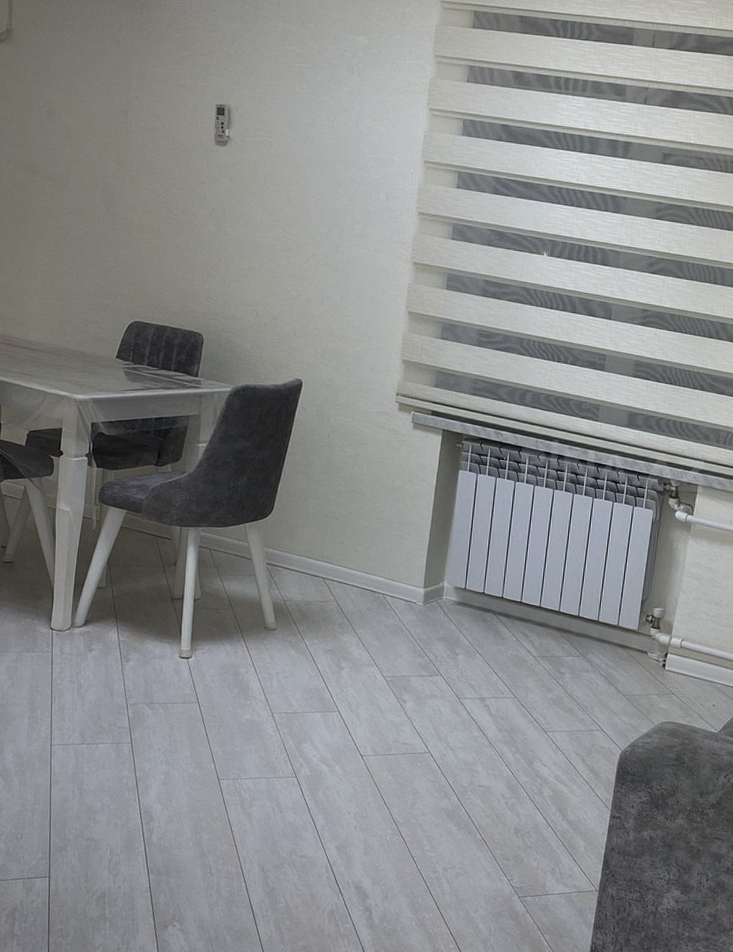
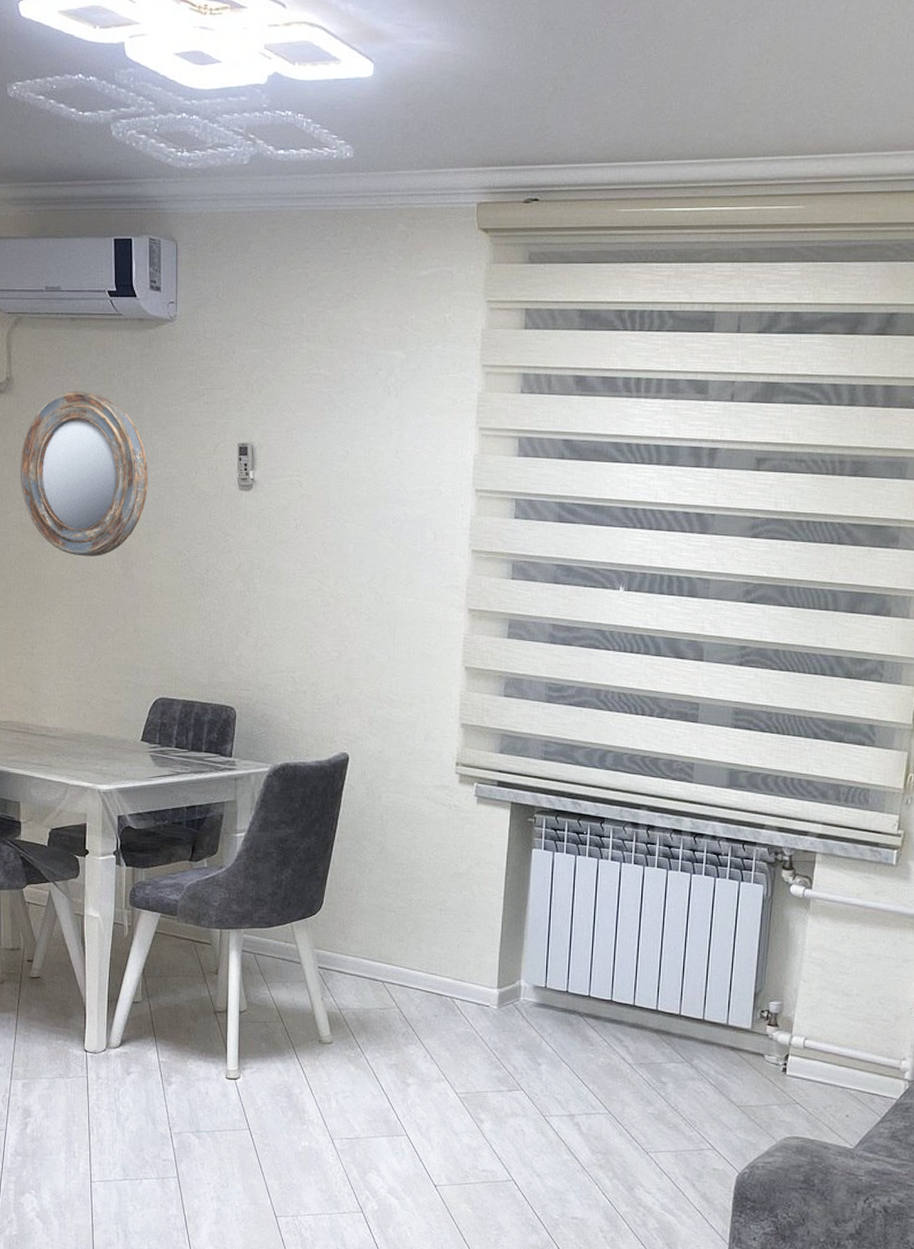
home mirror: none [15,46,134,193] -> present [20,391,148,556]

